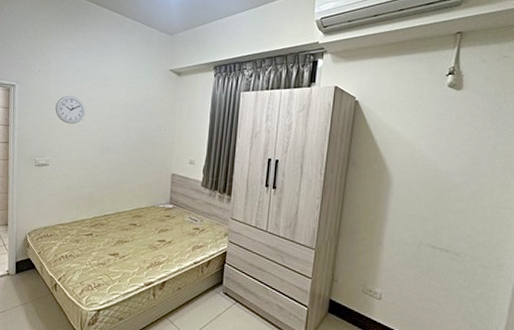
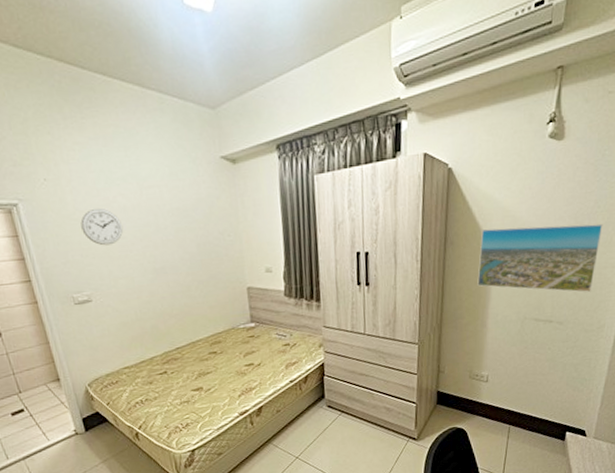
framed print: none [376,156,501,230] -> present [477,223,603,293]

